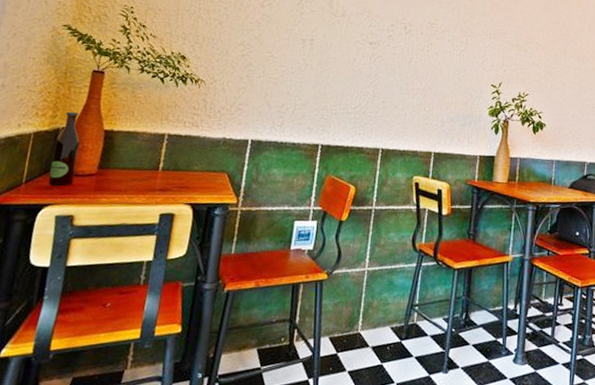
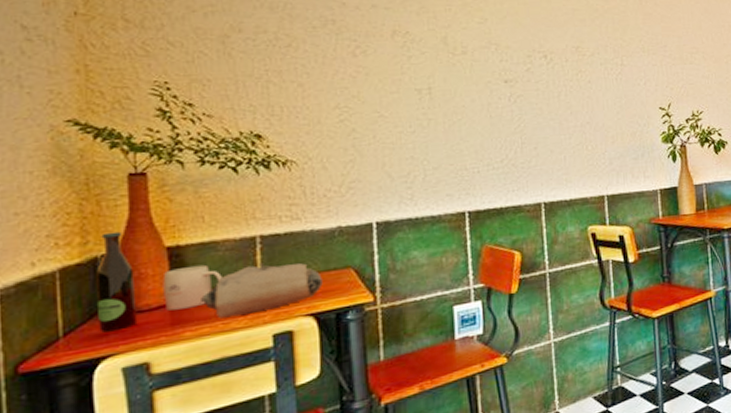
mug: none [93,147,136,180] -> present [163,264,222,311]
bag: none [116,155,204,194] -> present [199,263,323,319]

